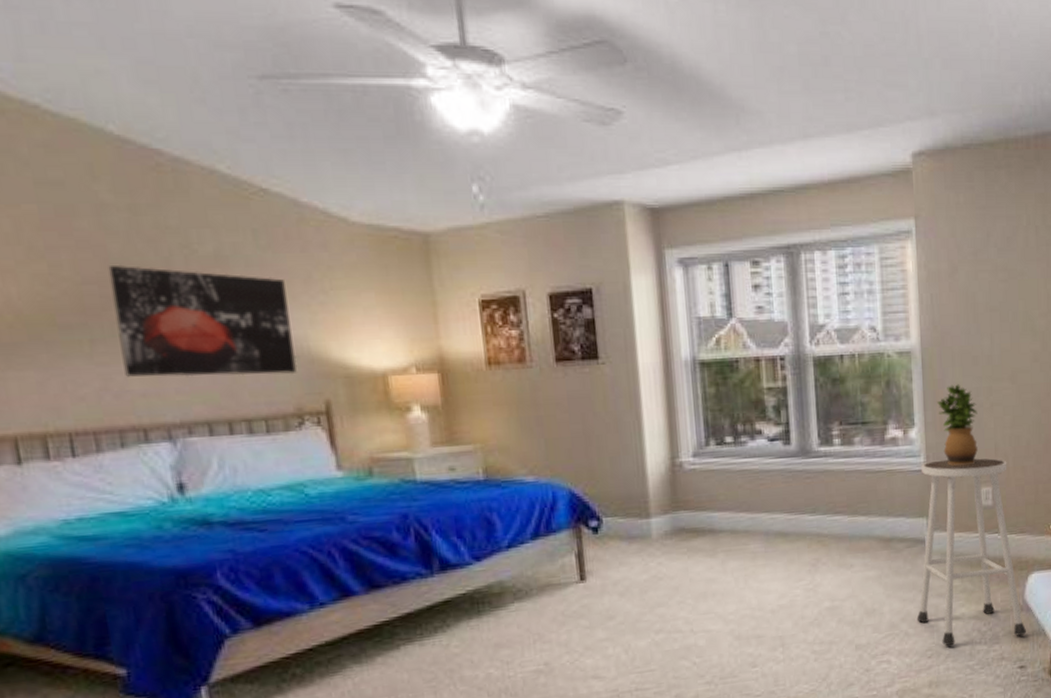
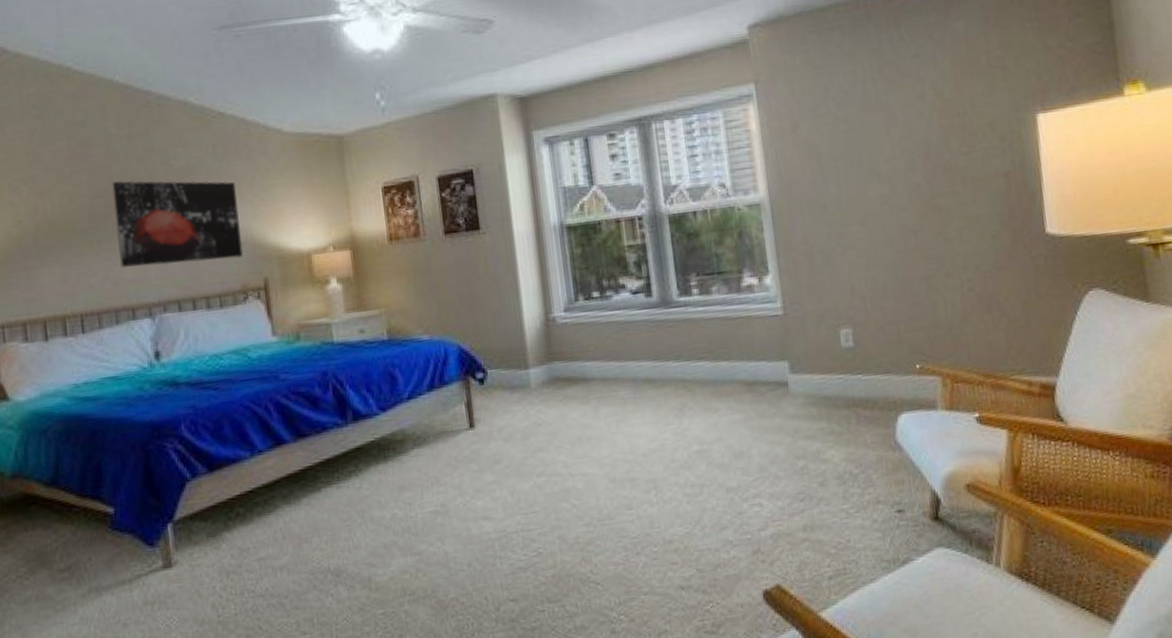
stool: present [916,458,1026,646] -> none [779,300,901,489]
potted plant: present [937,384,978,466] -> none [789,231,834,309]

